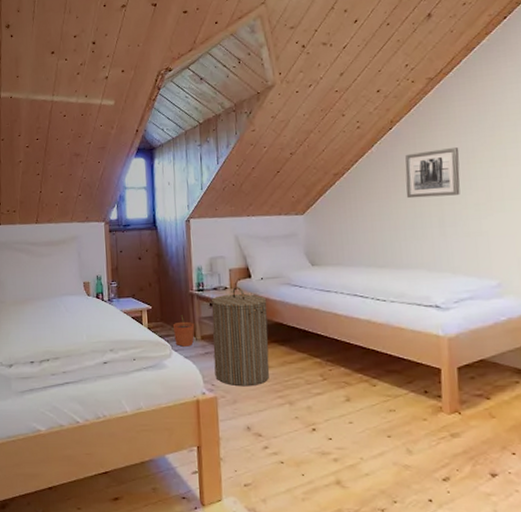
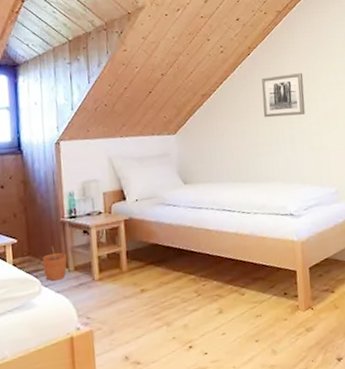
laundry hamper: present [211,287,270,387] -> none [84,210,147,316]

